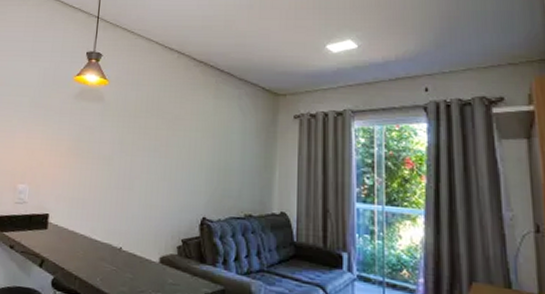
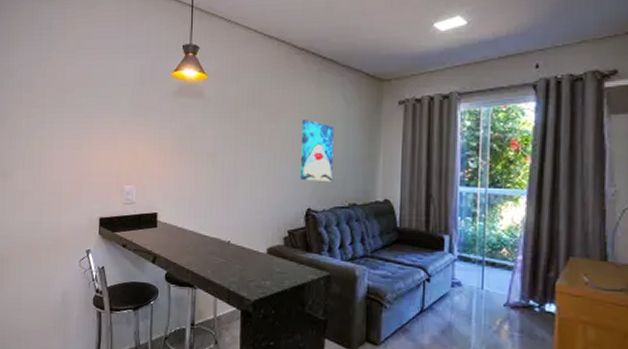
wall art: none [196,128,230,192] -> present [301,120,334,183]

